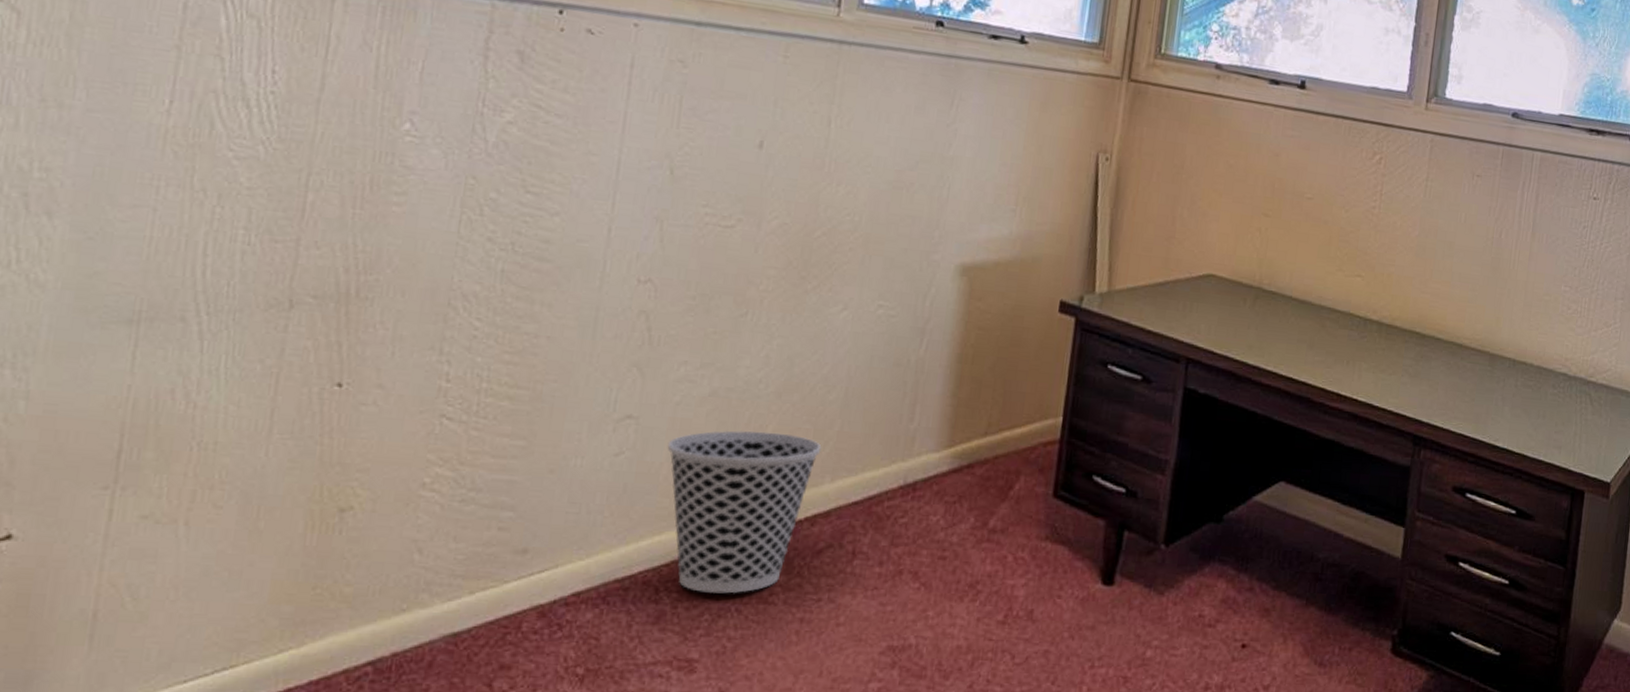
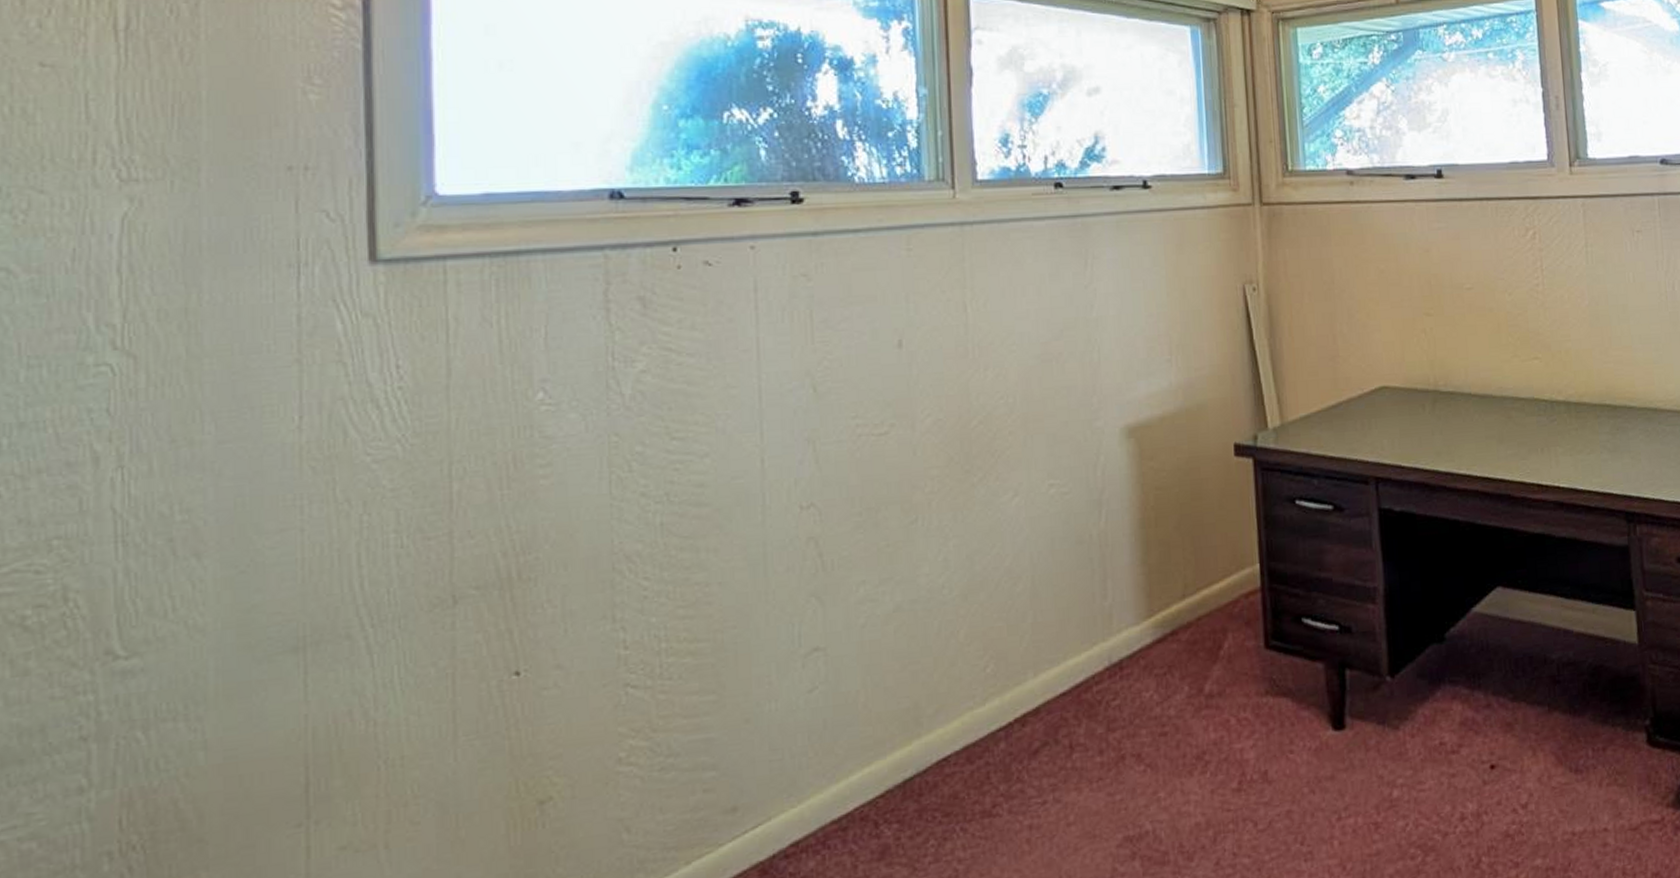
wastebasket: present [667,430,822,594] -> none [860,635,1018,818]

